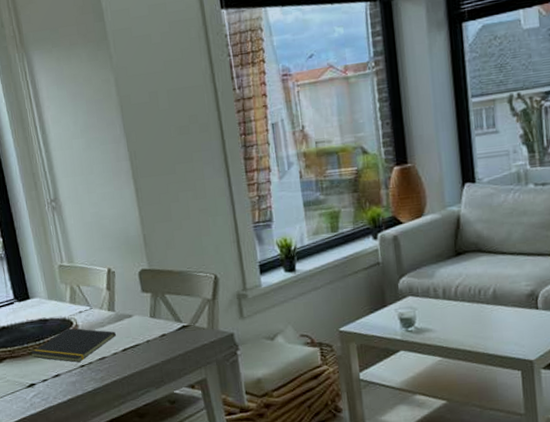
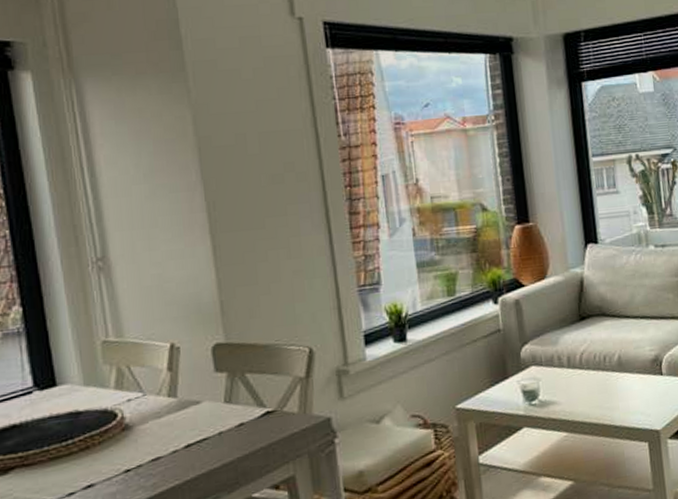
notepad: present [31,328,116,363] -> none [53,421,177,467]

